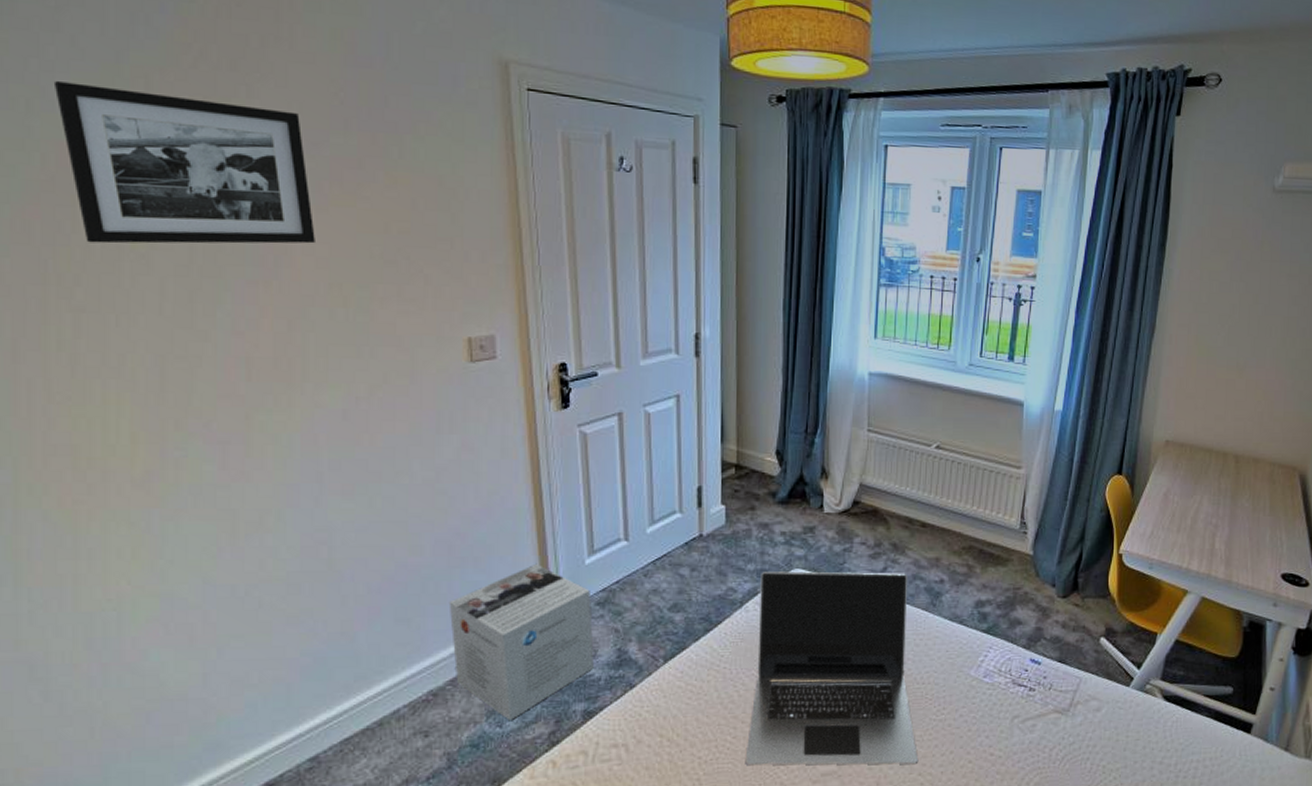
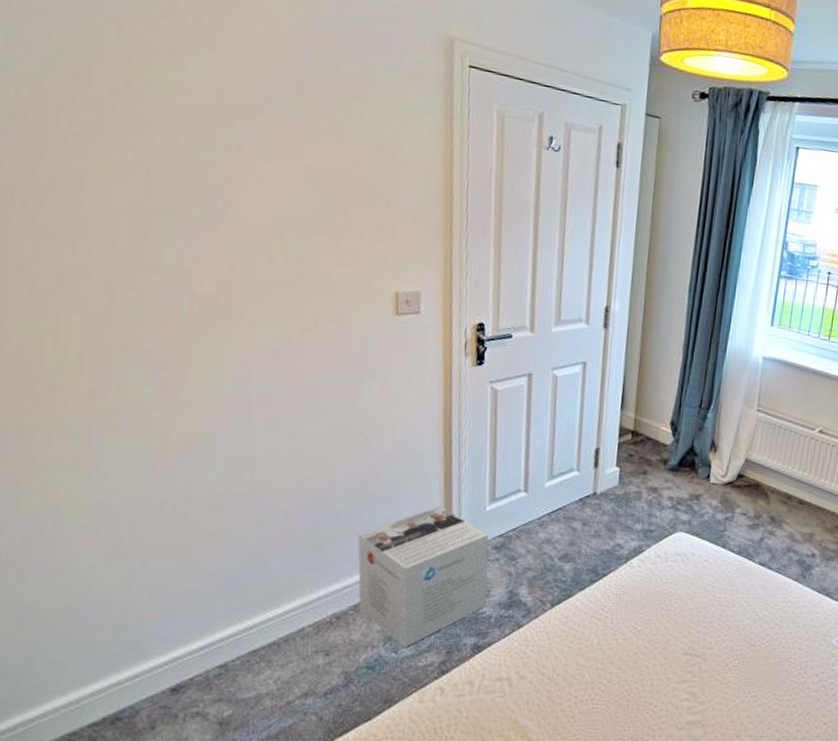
picture frame: present [53,80,315,244] -> none [32,20,263,193]
laptop: present [745,571,919,766] -> none [617,532,782,720]

